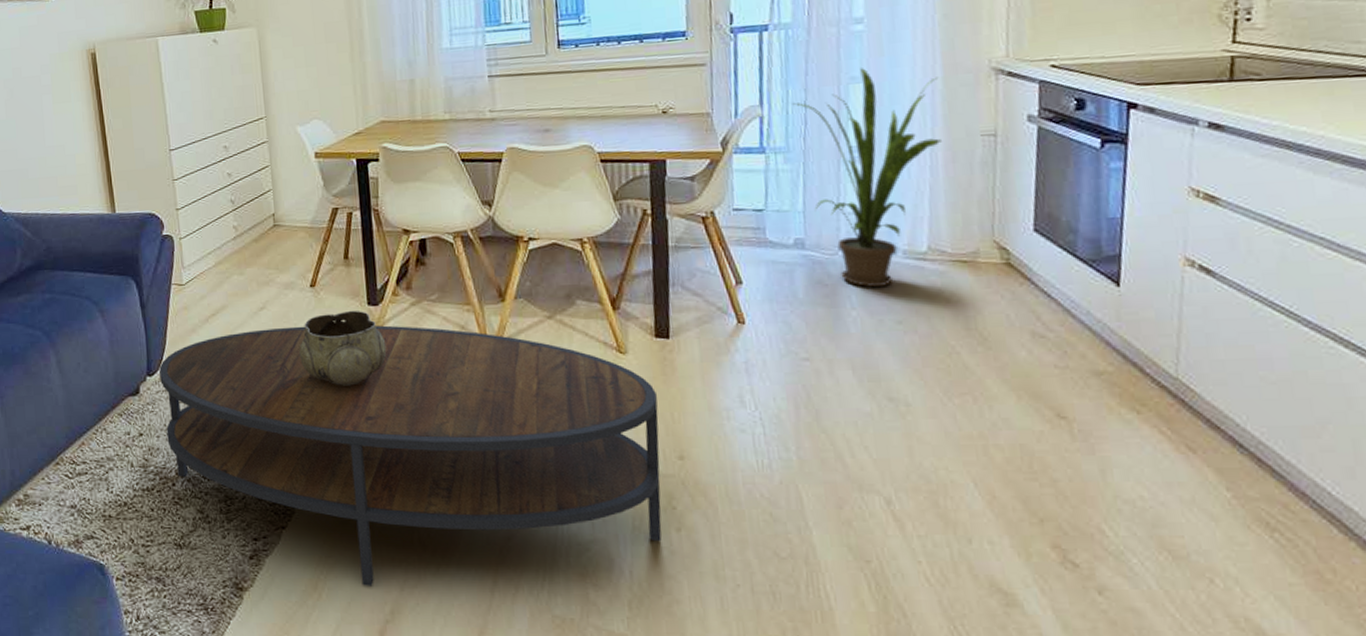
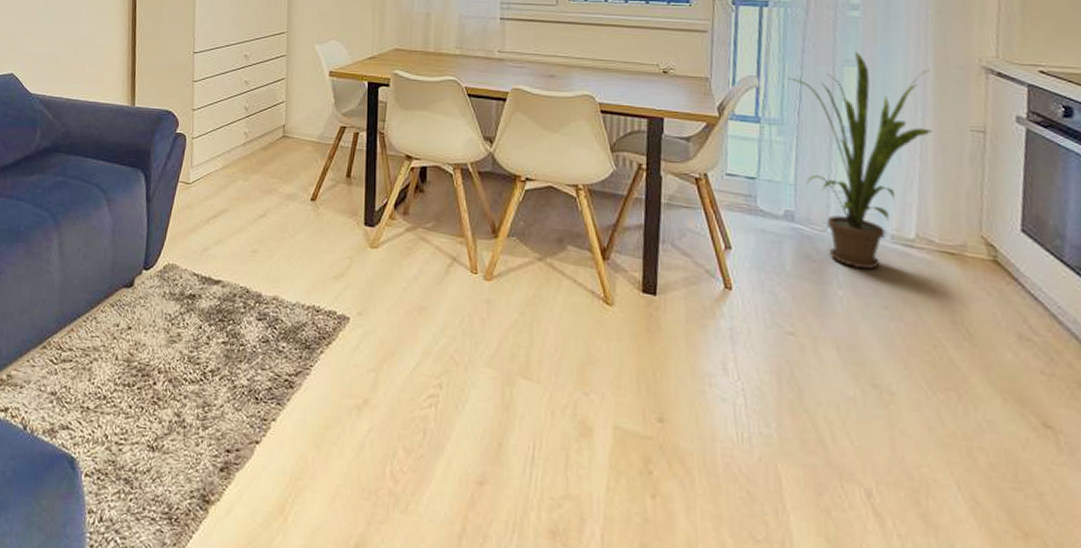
coffee table: present [159,325,662,586] -> none [154,236,641,517]
decorative bowl: present [299,310,387,386] -> none [293,228,378,304]

